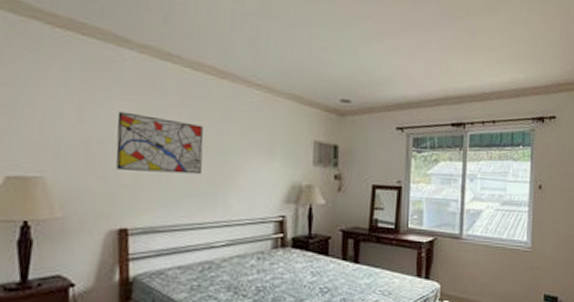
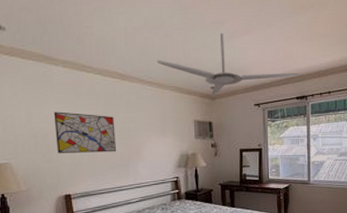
ceiling fan: none [271,31,457,113] -> present [157,33,299,97]

